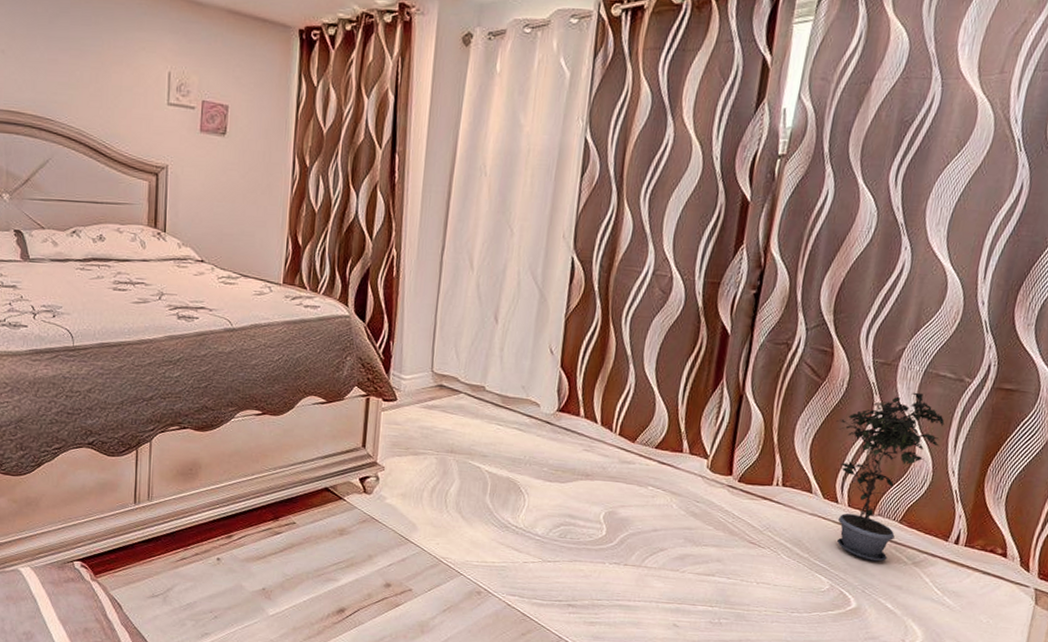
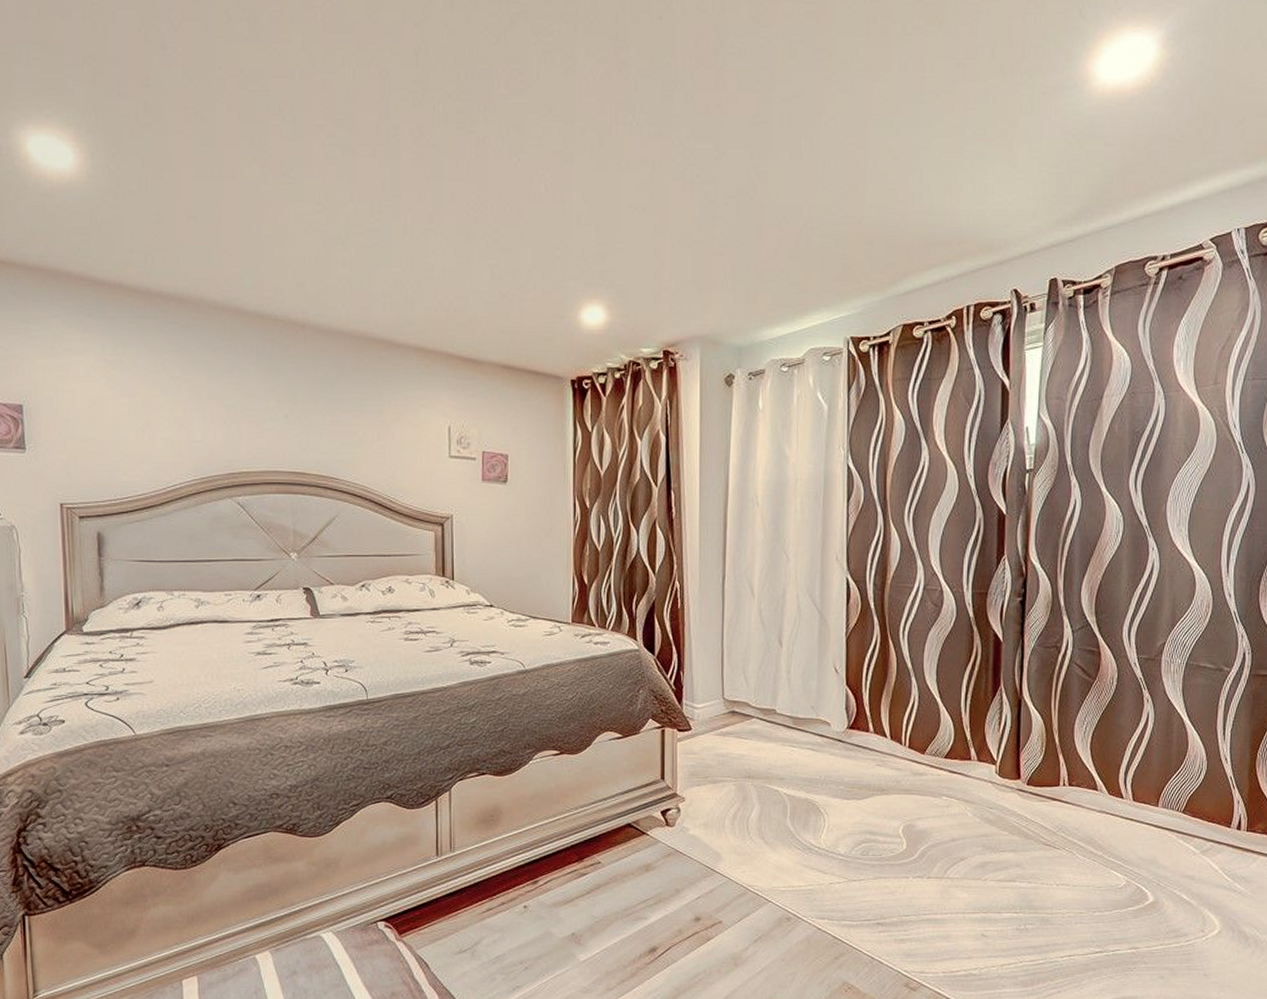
potted plant: present [837,392,945,562] -> none [1112,684,1211,853]

